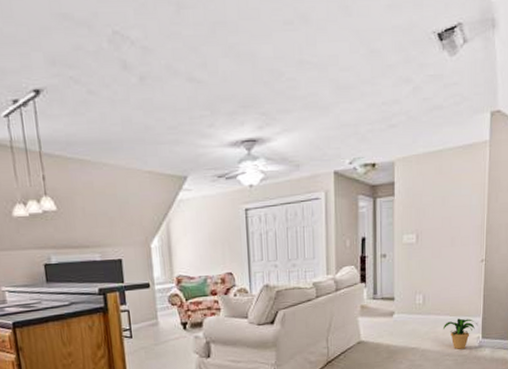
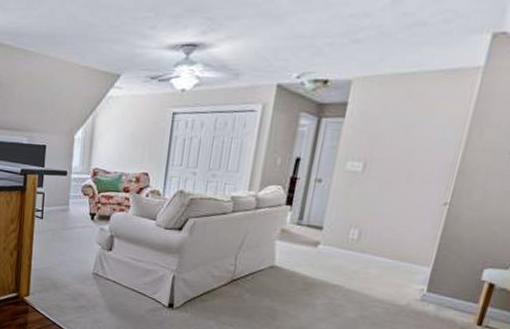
potted plant: present [442,318,478,349] -> none [377,263,425,299]

